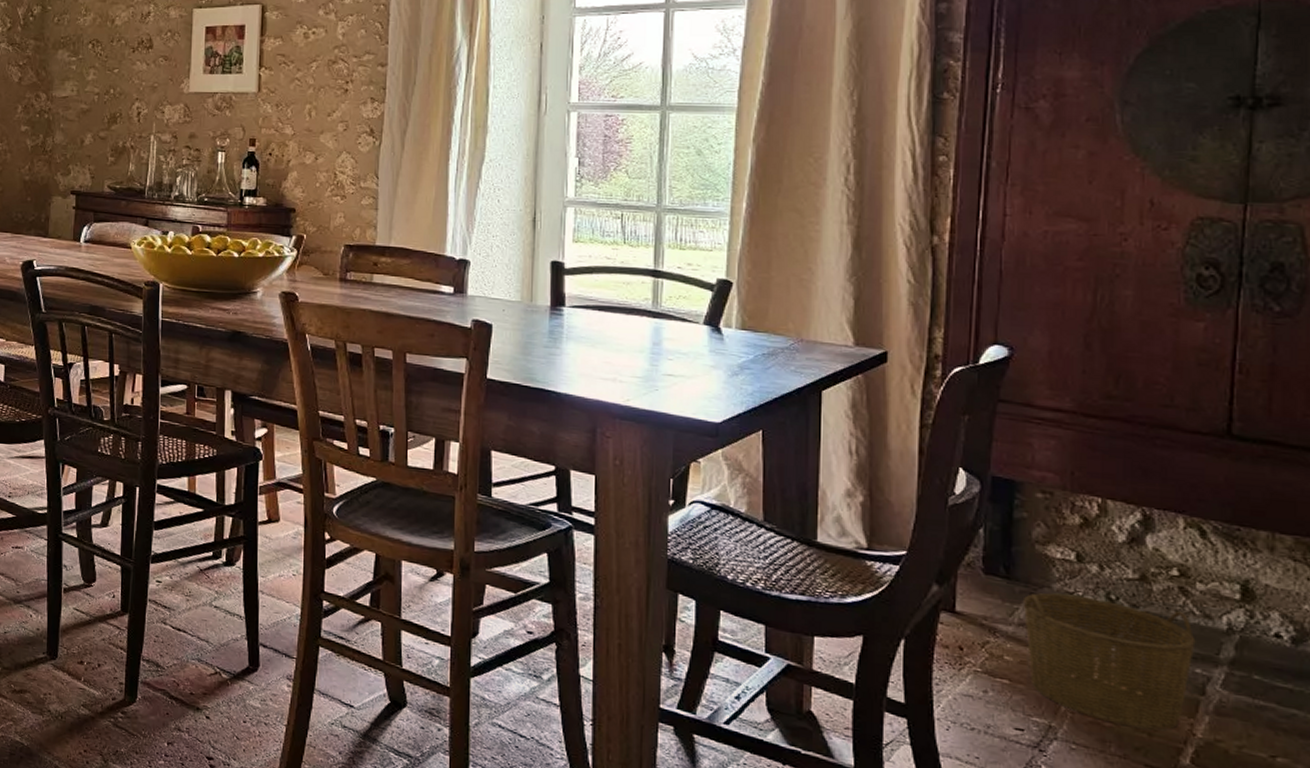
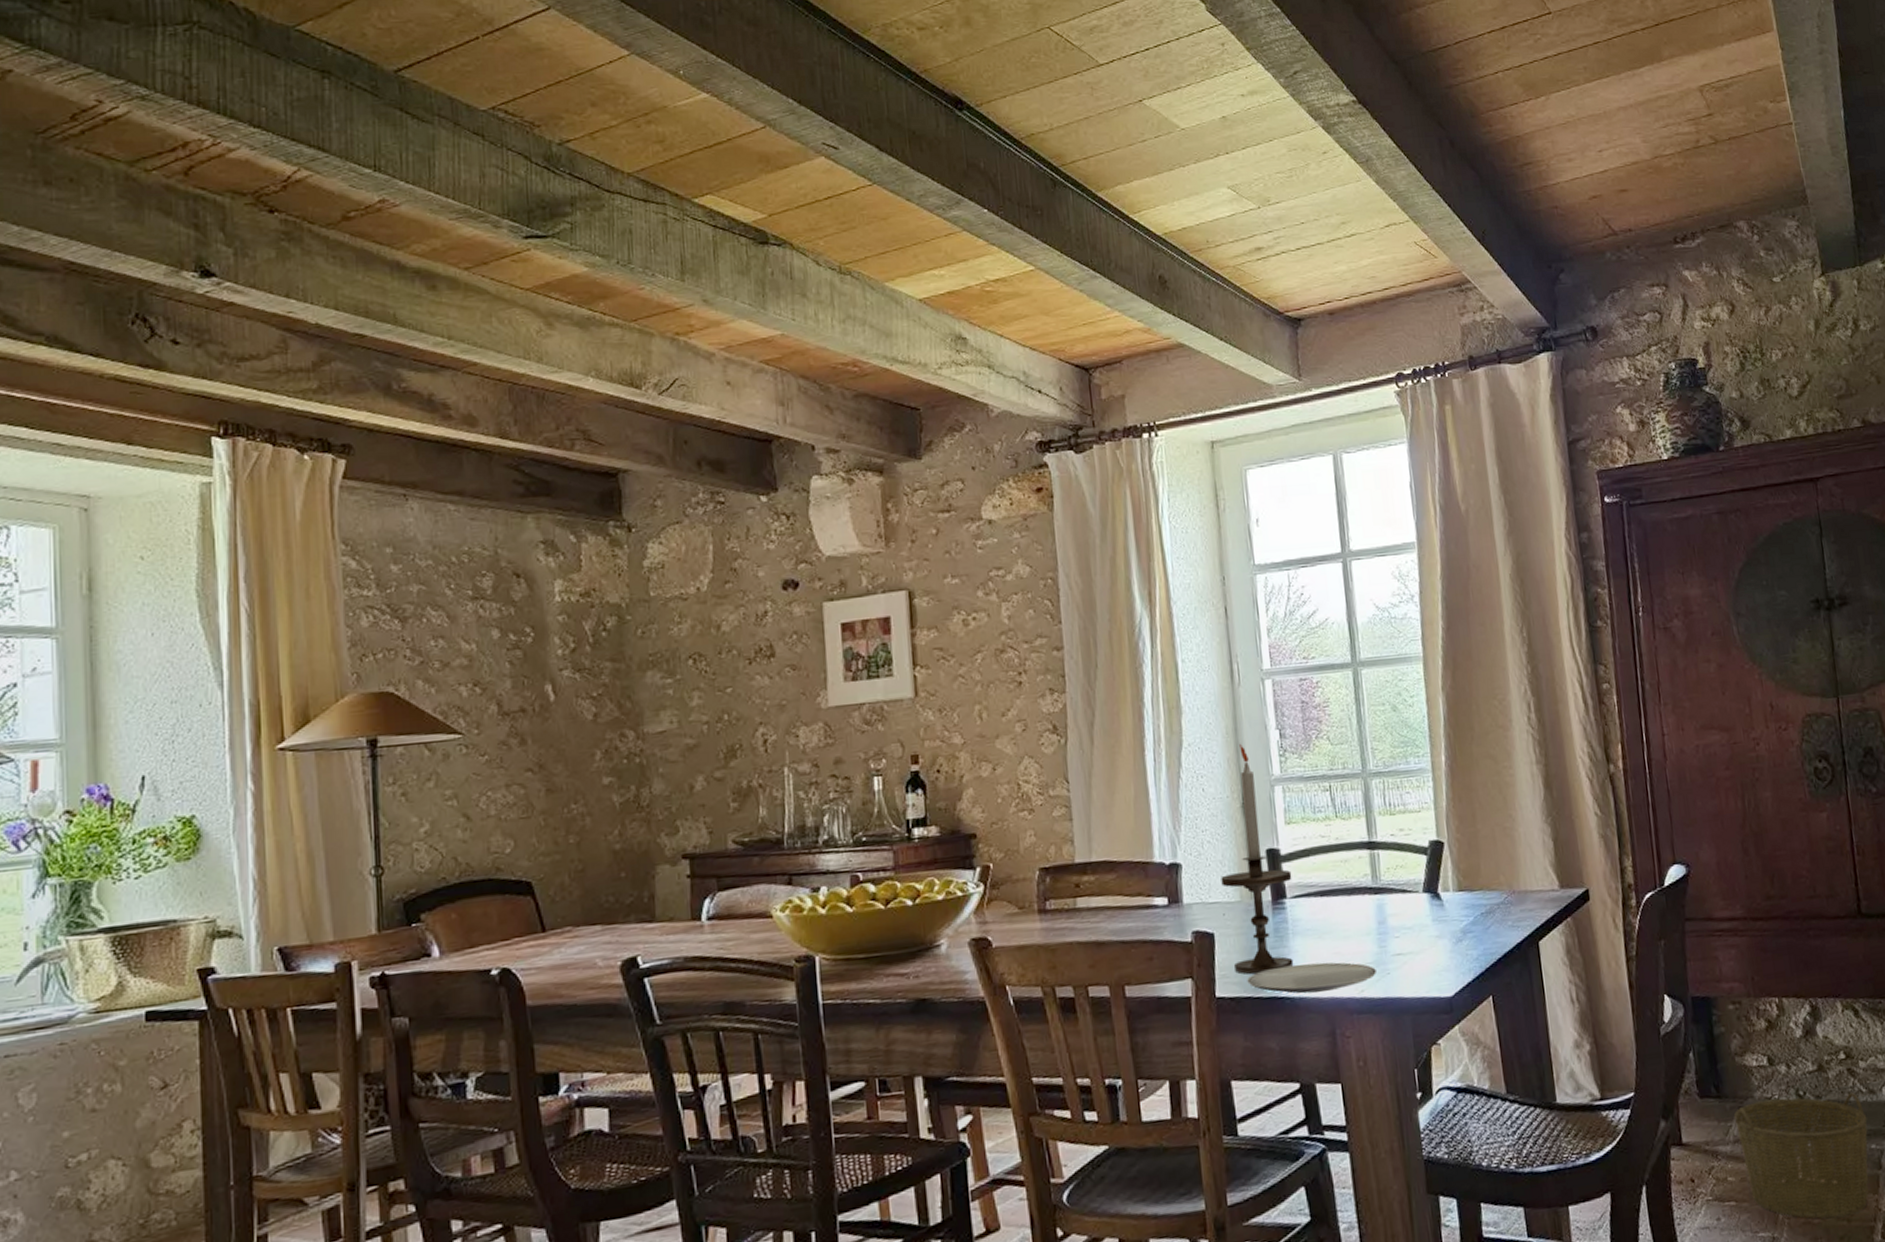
candlestick: none [505,165,573,367] -> present [1221,743,1294,976]
plate: none [518,364,644,395] -> present [1247,962,1376,995]

